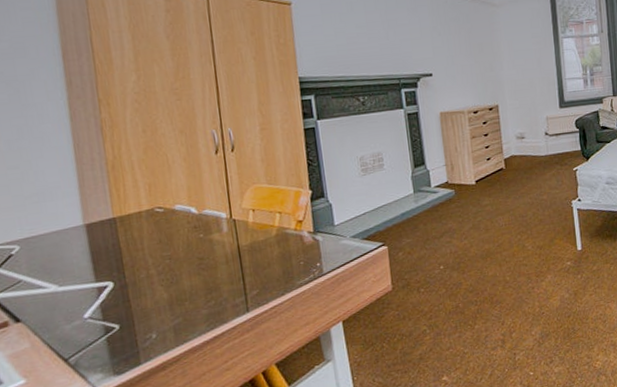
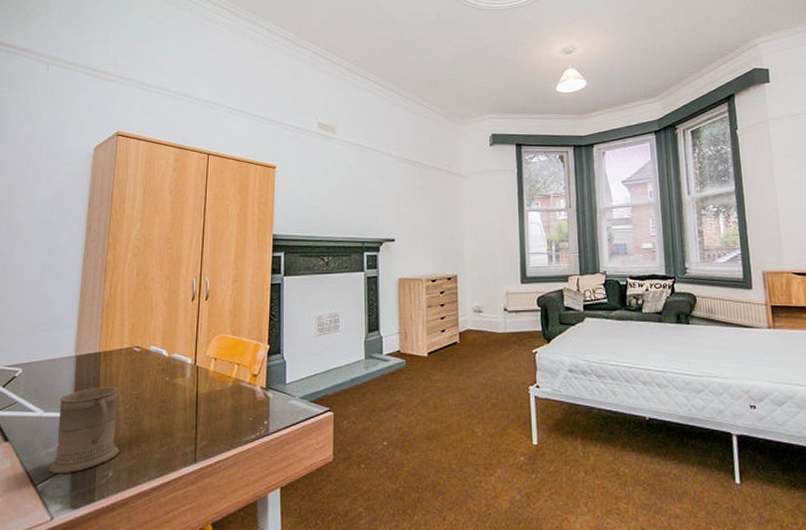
mug: none [75,250,160,346] -> present [47,386,120,475]

